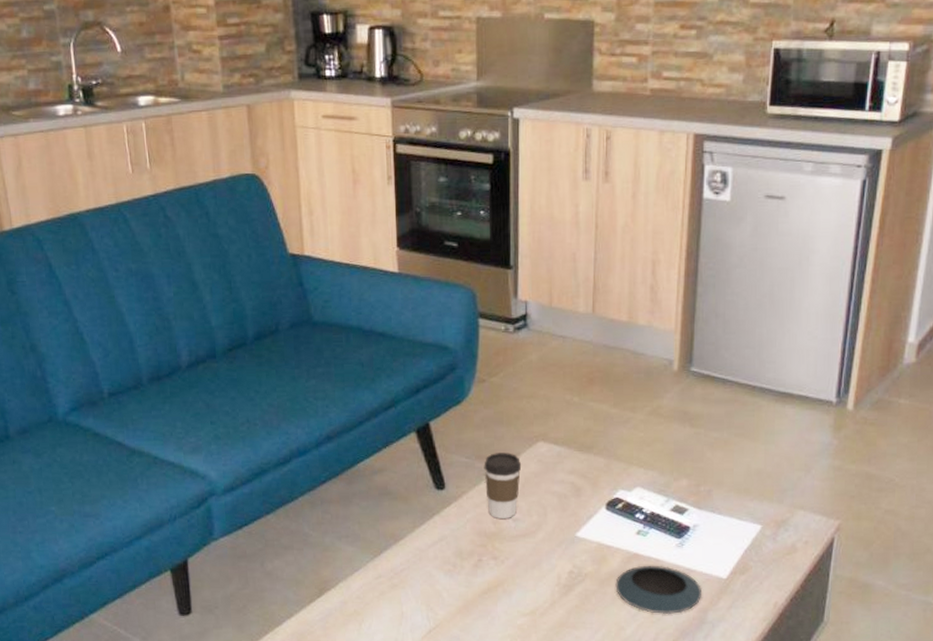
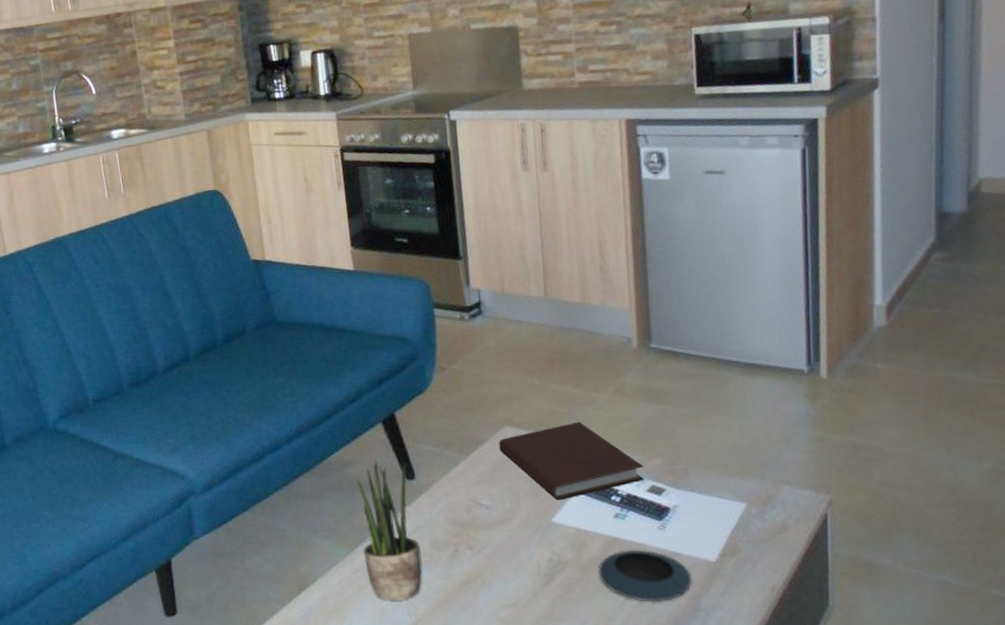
potted plant: none [385,469,445,606] -> present [356,460,423,601]
coffee cup: present [484,453,522,518] -> none [451,439,490,507]
notebook: none [532,440,670,516] -> present [498,421,645,501]

